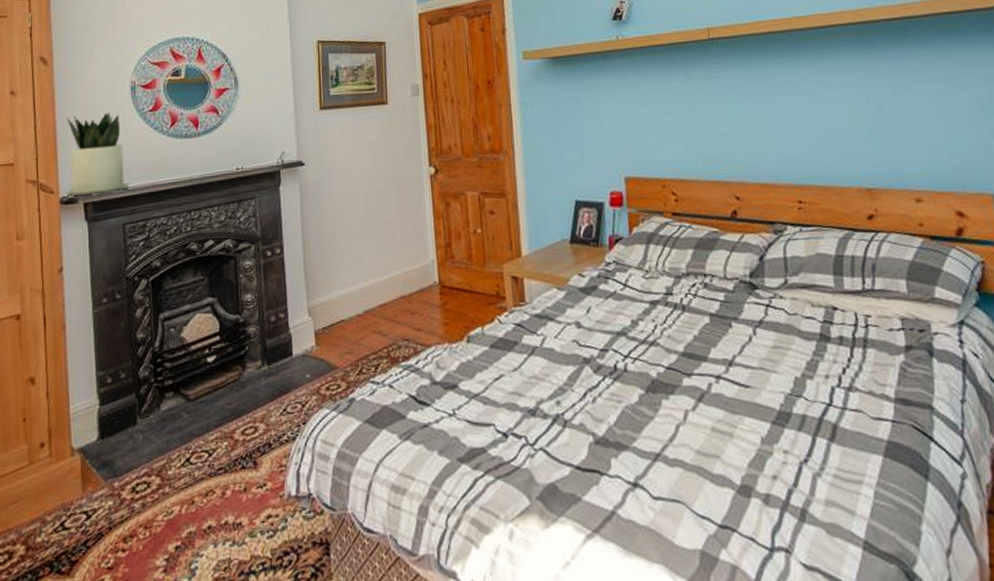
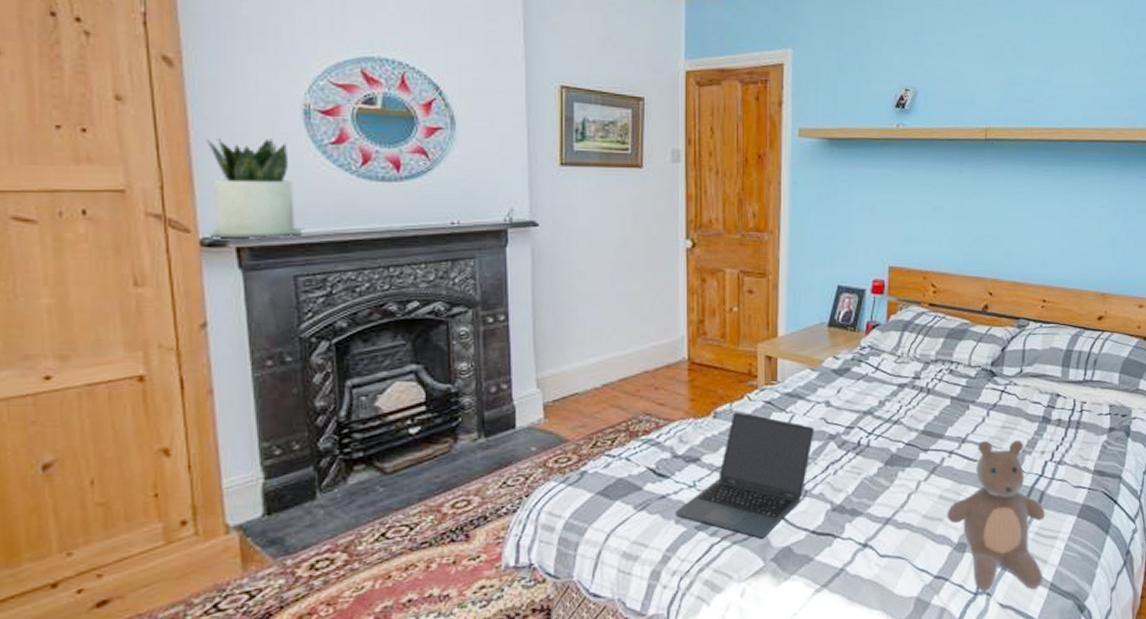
laptop: none [437,335,568,474] -> present [674,412,815,539]
teddy bear: none [723,361,853,547] -> present [947,439,1046,591]

